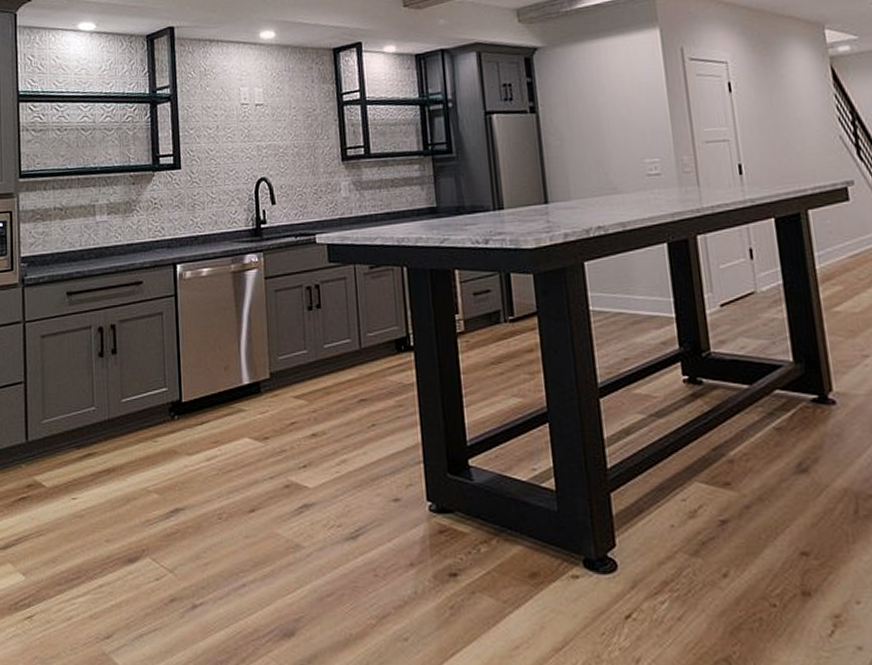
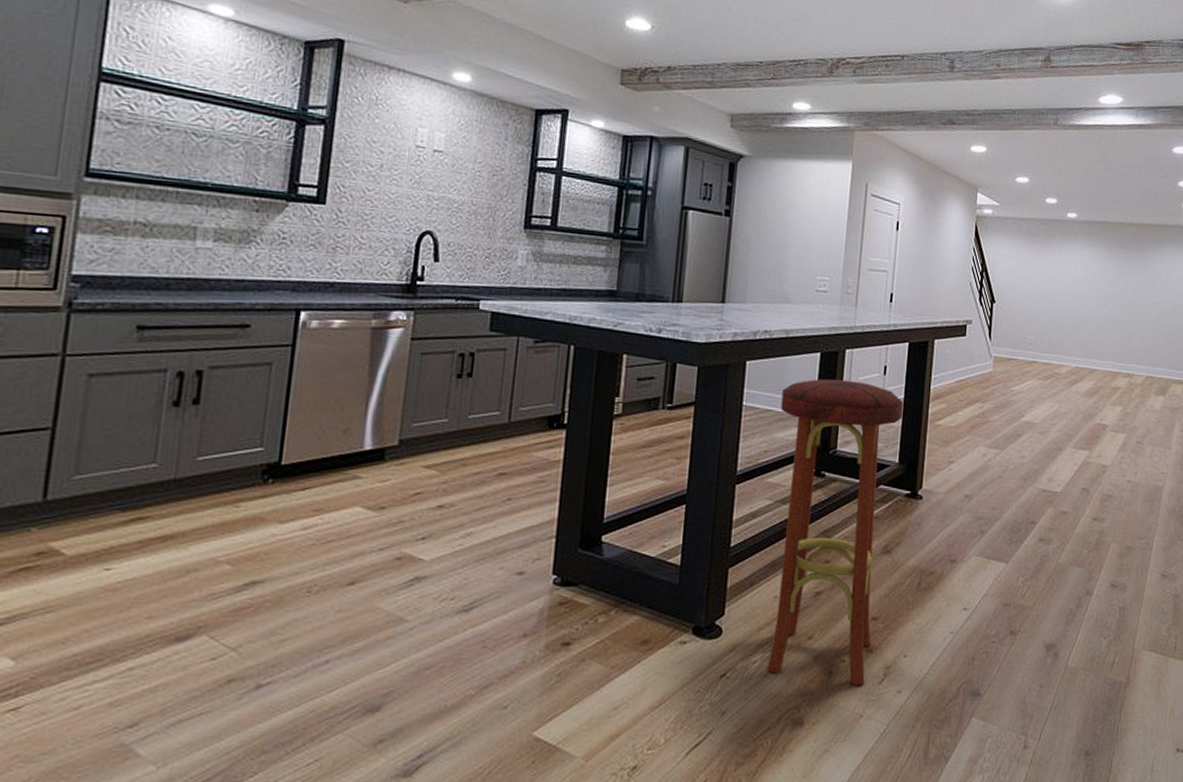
bar stool: none [631,270,809,638] -> present [766,379,904,686]

